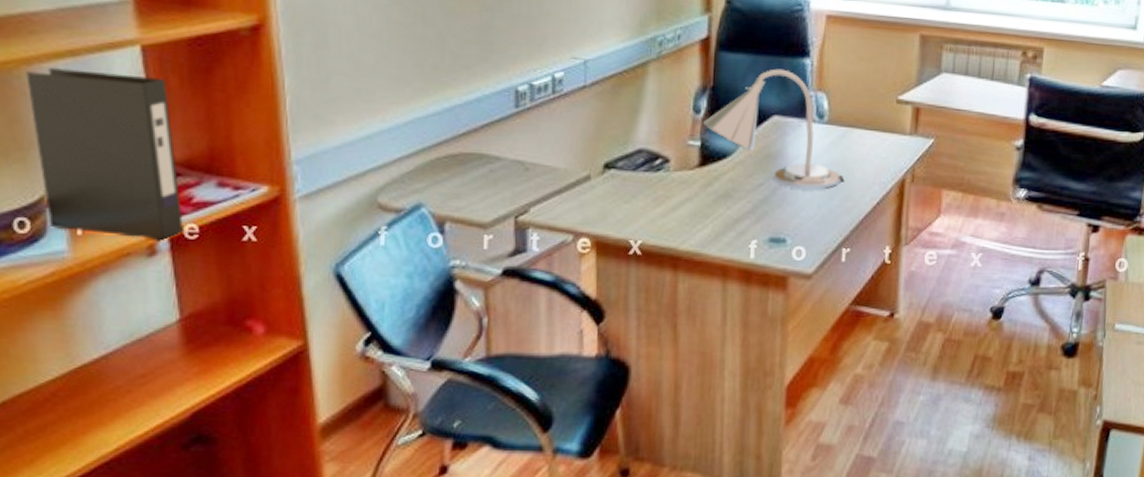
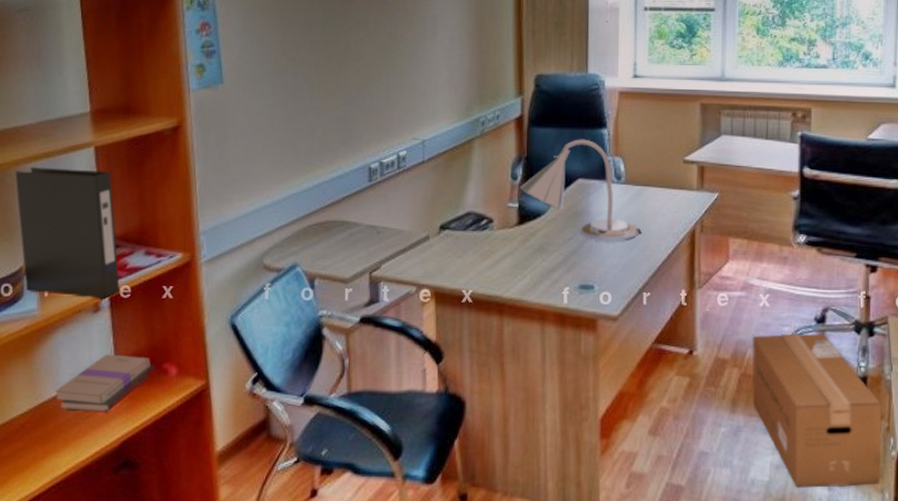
books: none [98,308,235,379] -> present [55,354,155,414]
box: none [955,296,1091,459] -> present [751,333,883,489]

